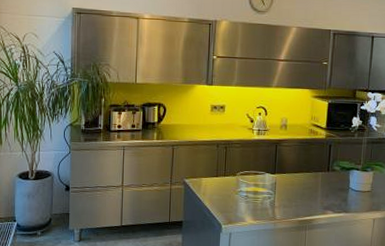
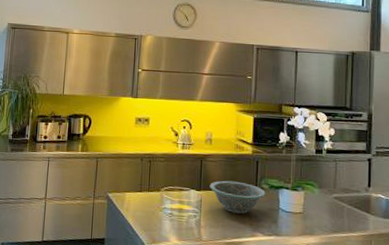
decorative bowl: none [284,164,337,194] -> present [209,180,266,214]

